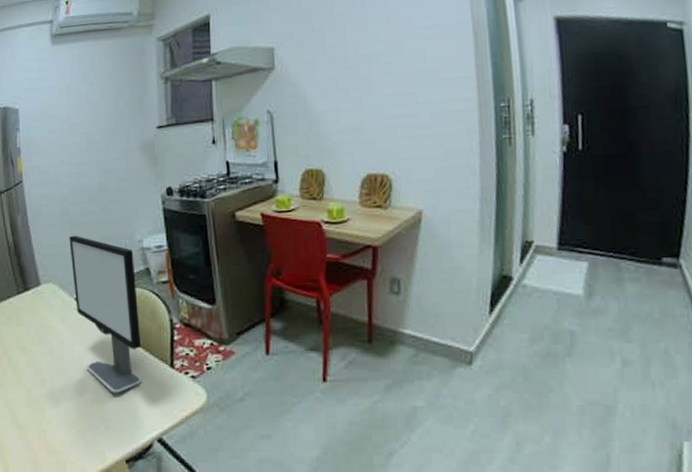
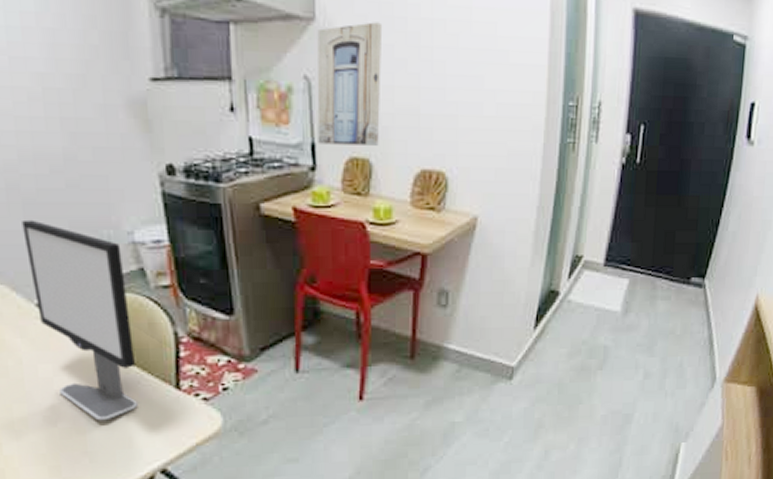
wall art: none [276,63,329,162] -> present [317,22,383,146]

